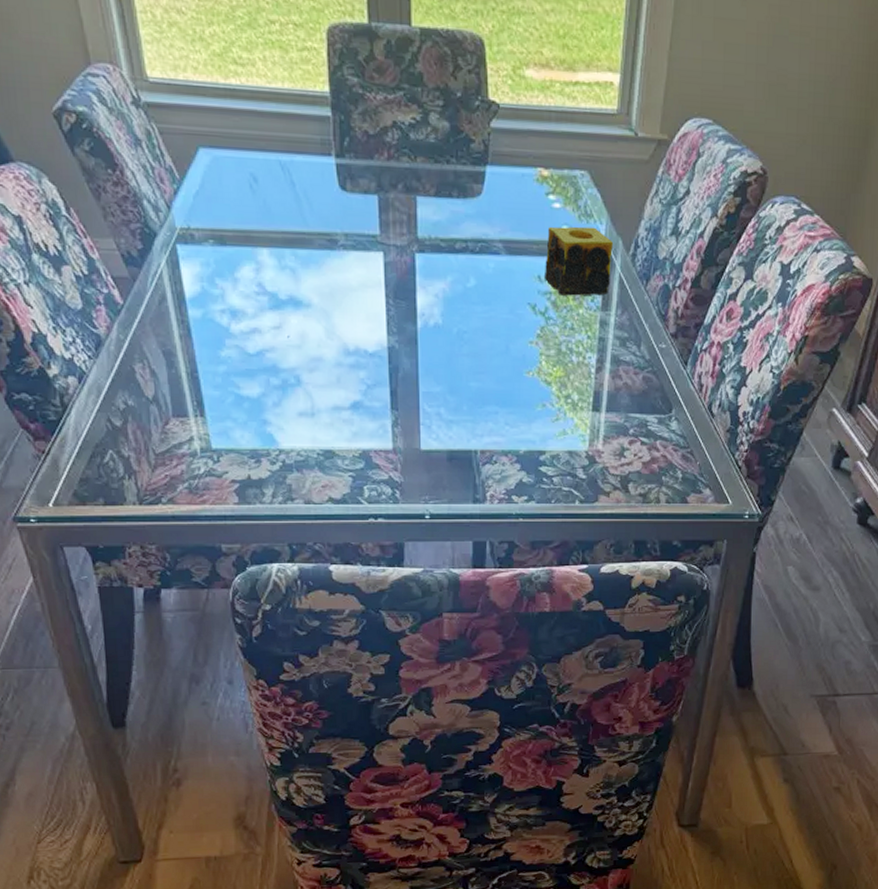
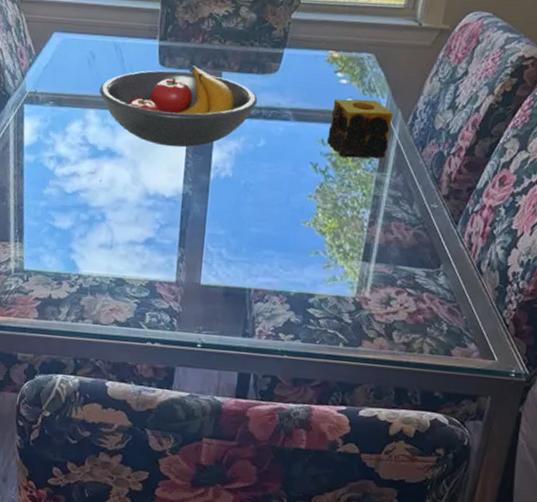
fruit bowl: none [270,189,462,292] -> present [99,66,258,148]

